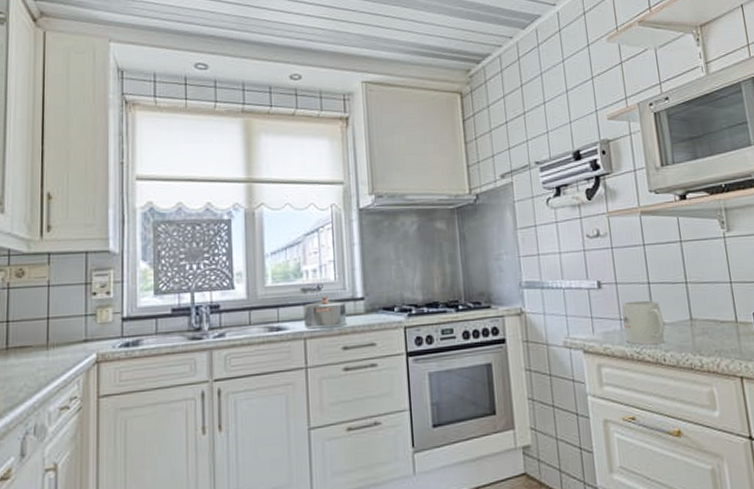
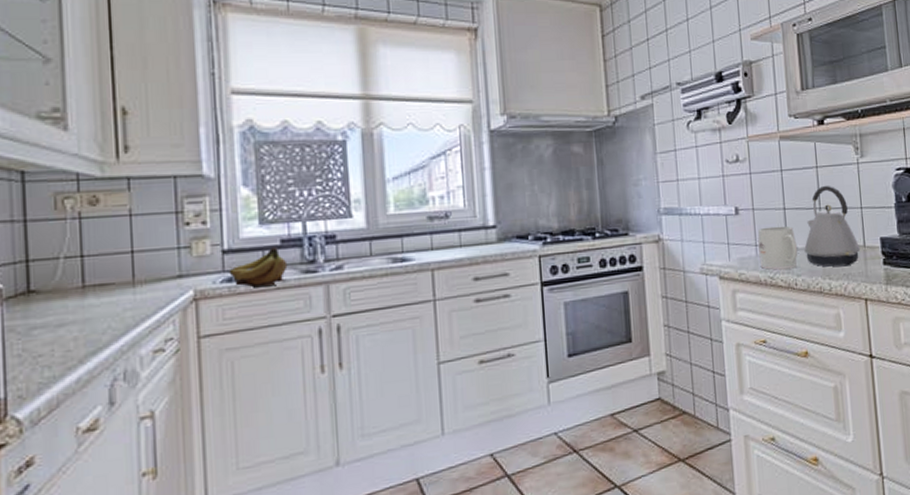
fruit: none [126,315,177,353] -> present [228,246,288,288]
cooking pot: present [302,296,347,329] -> none [429,224,478,260]
kettle: none [671,260,733,343] -> present [804,186,861,267]

